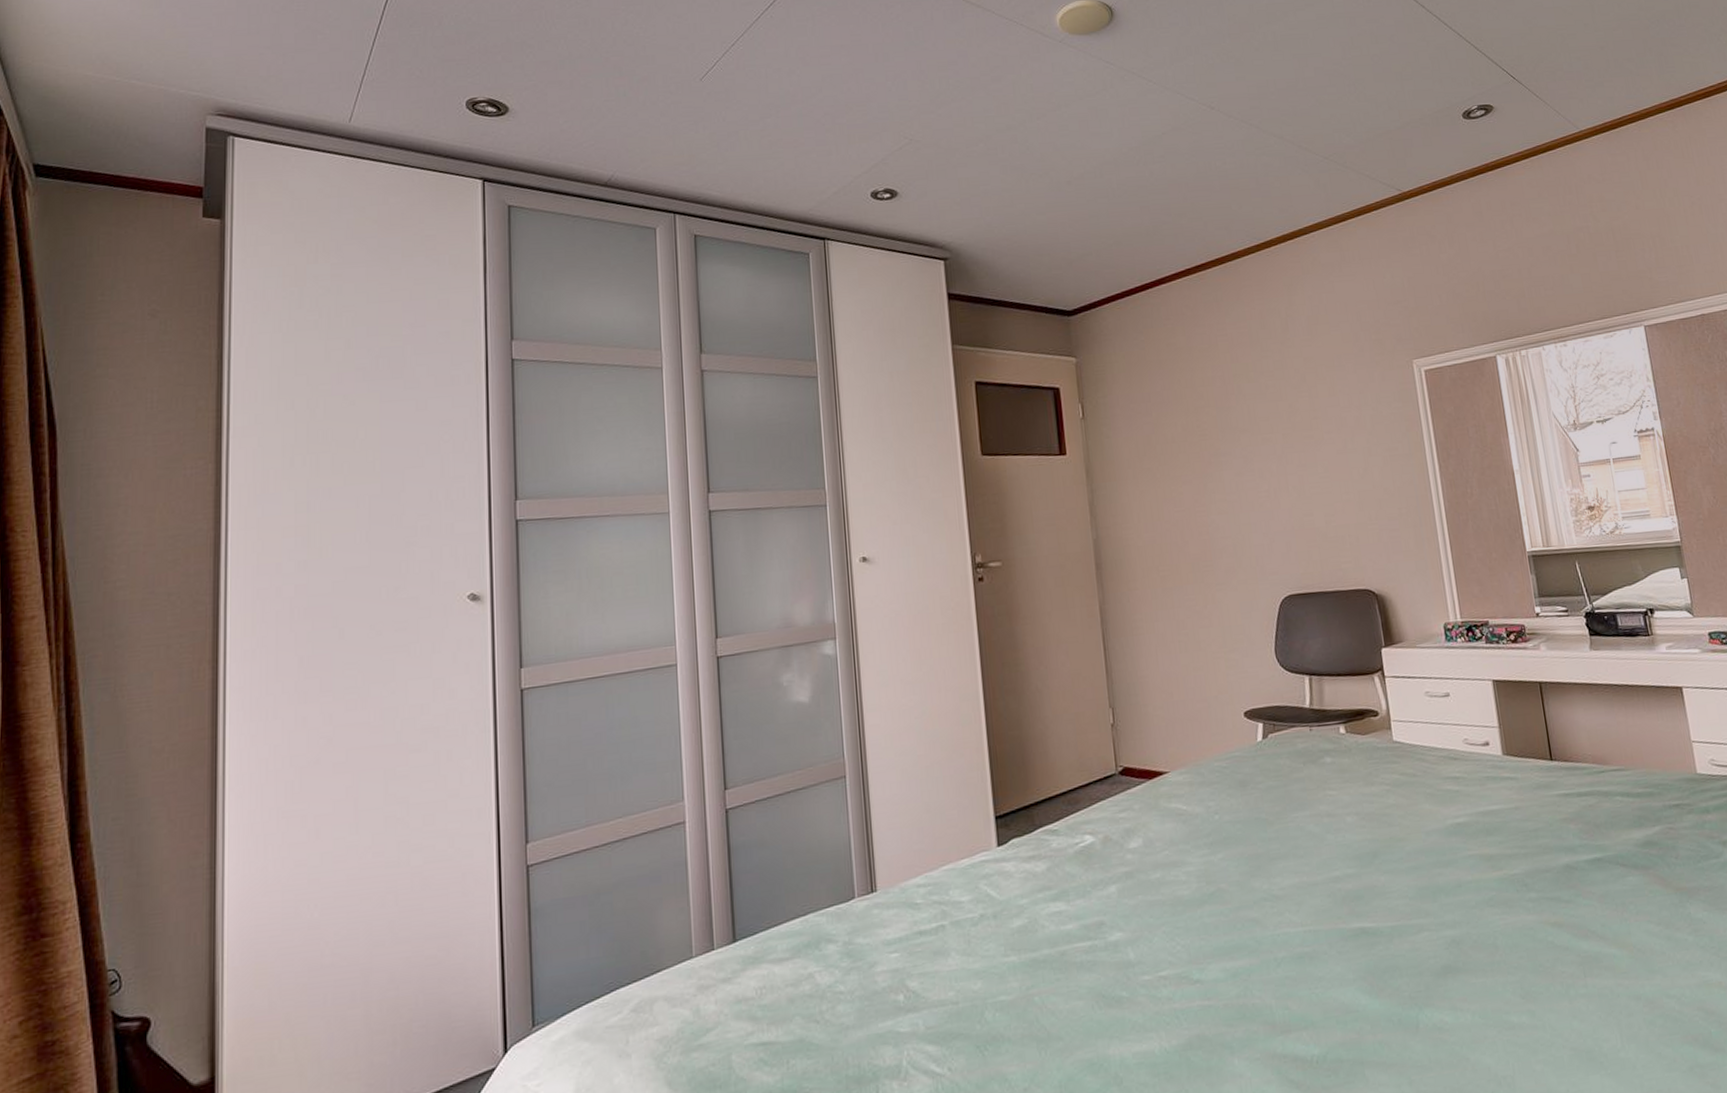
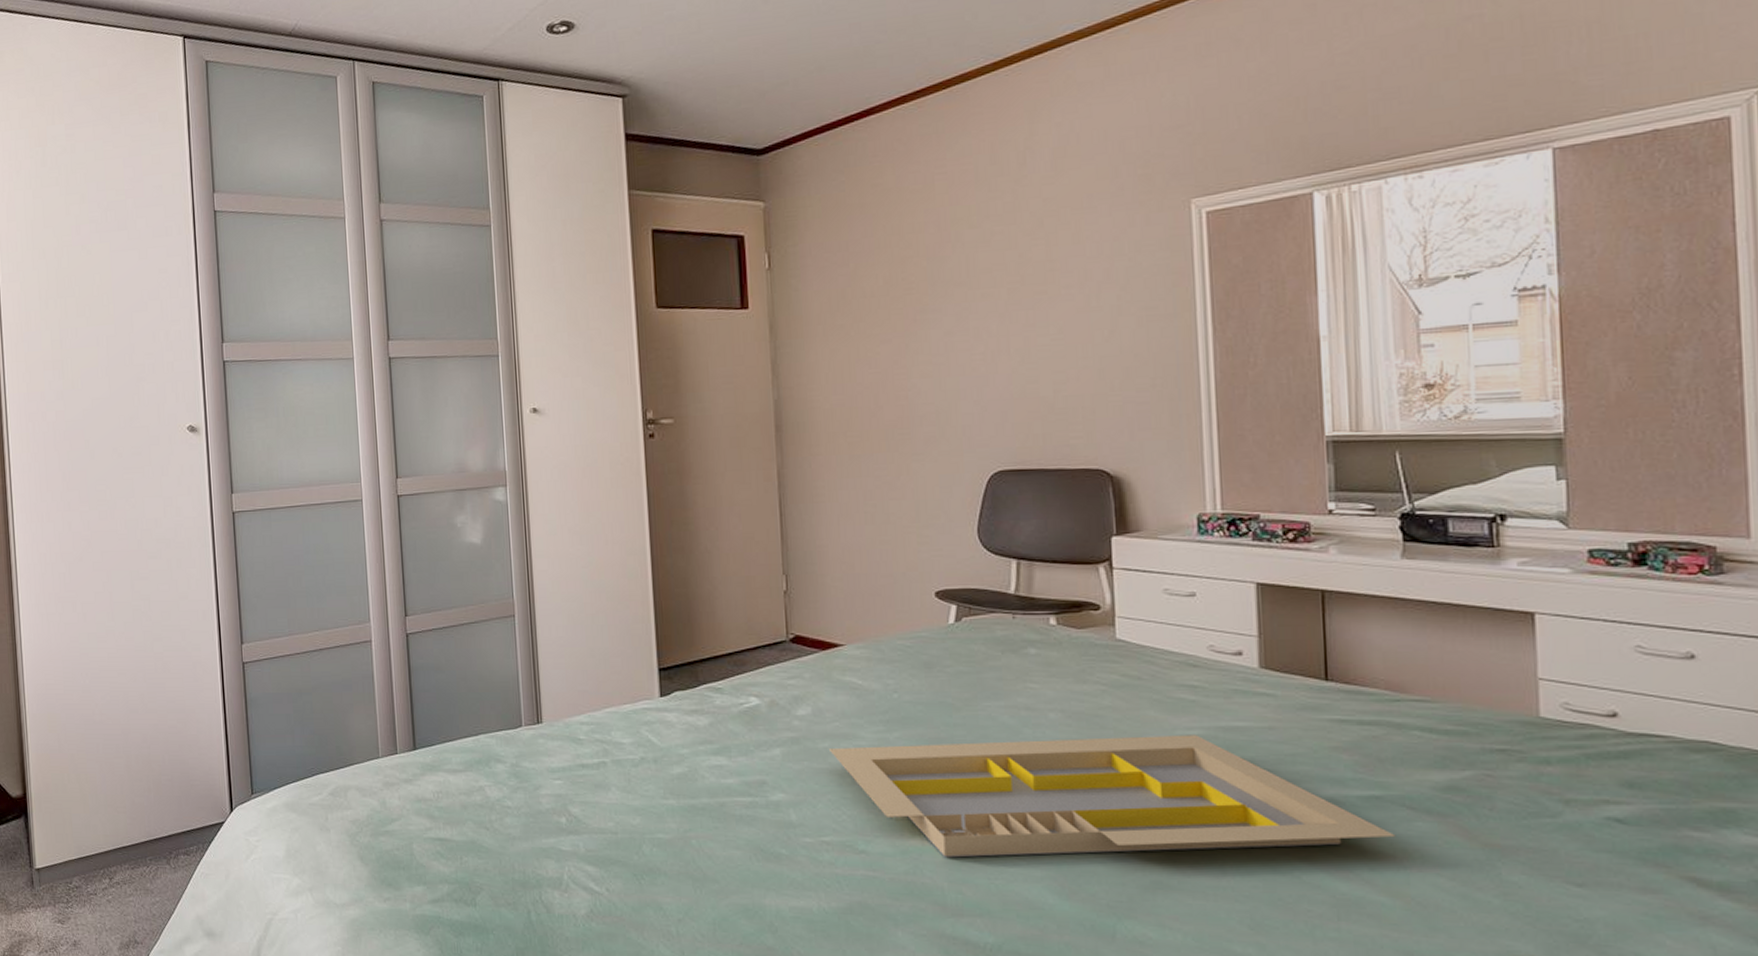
serving tray: none [1160,822,1616,974] -> present [828,734,1396,858]

